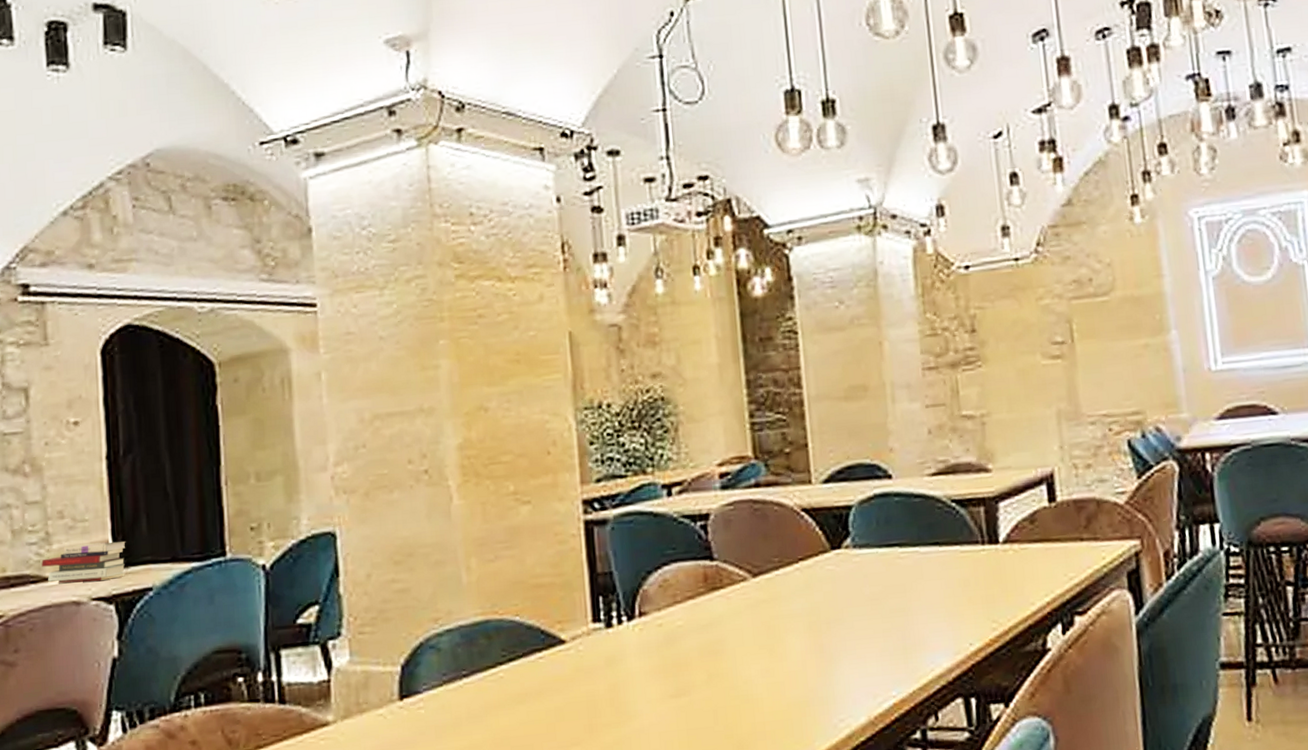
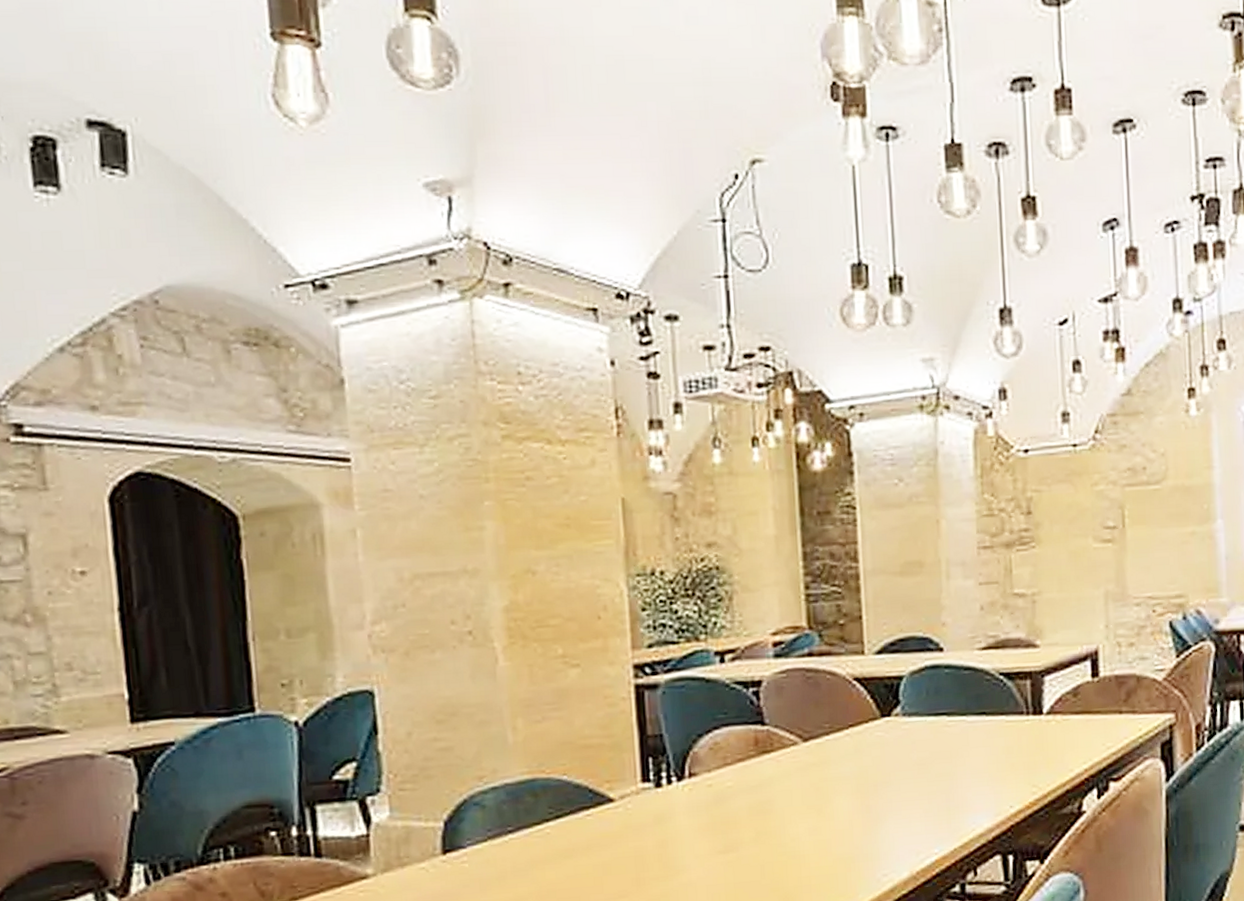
books: present [41,541,126,584] -> none [49,695,144,737]

